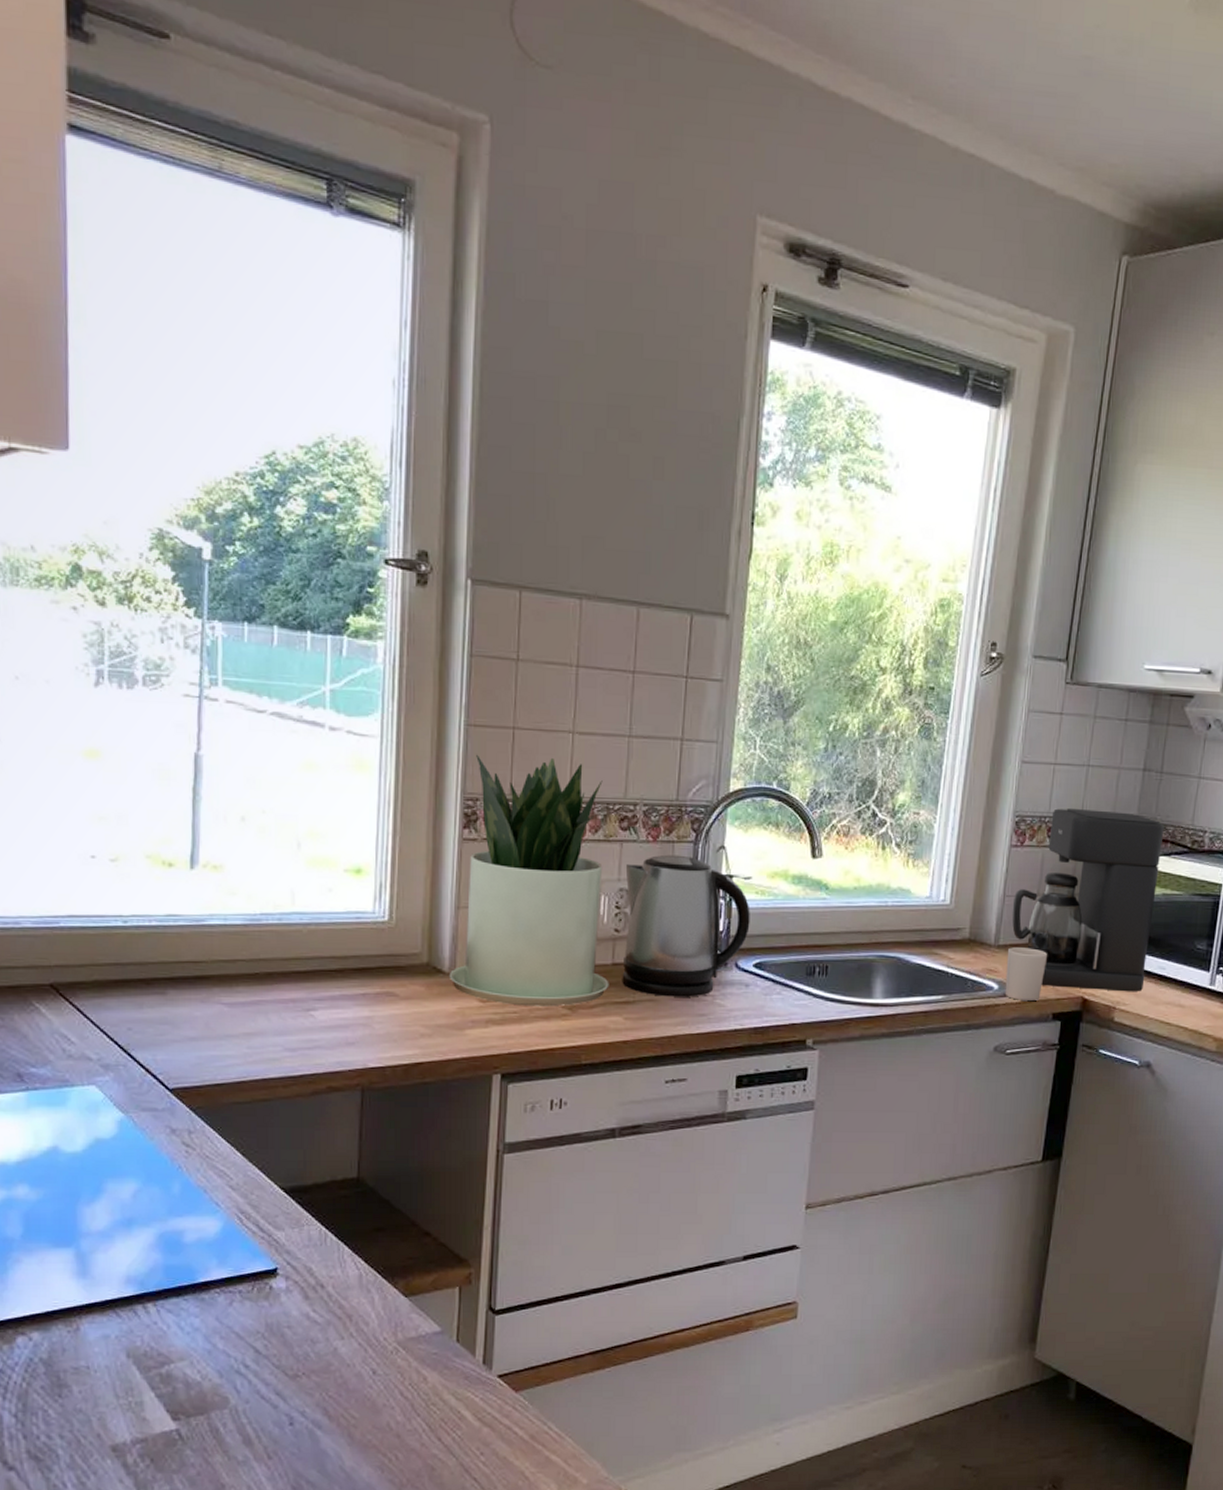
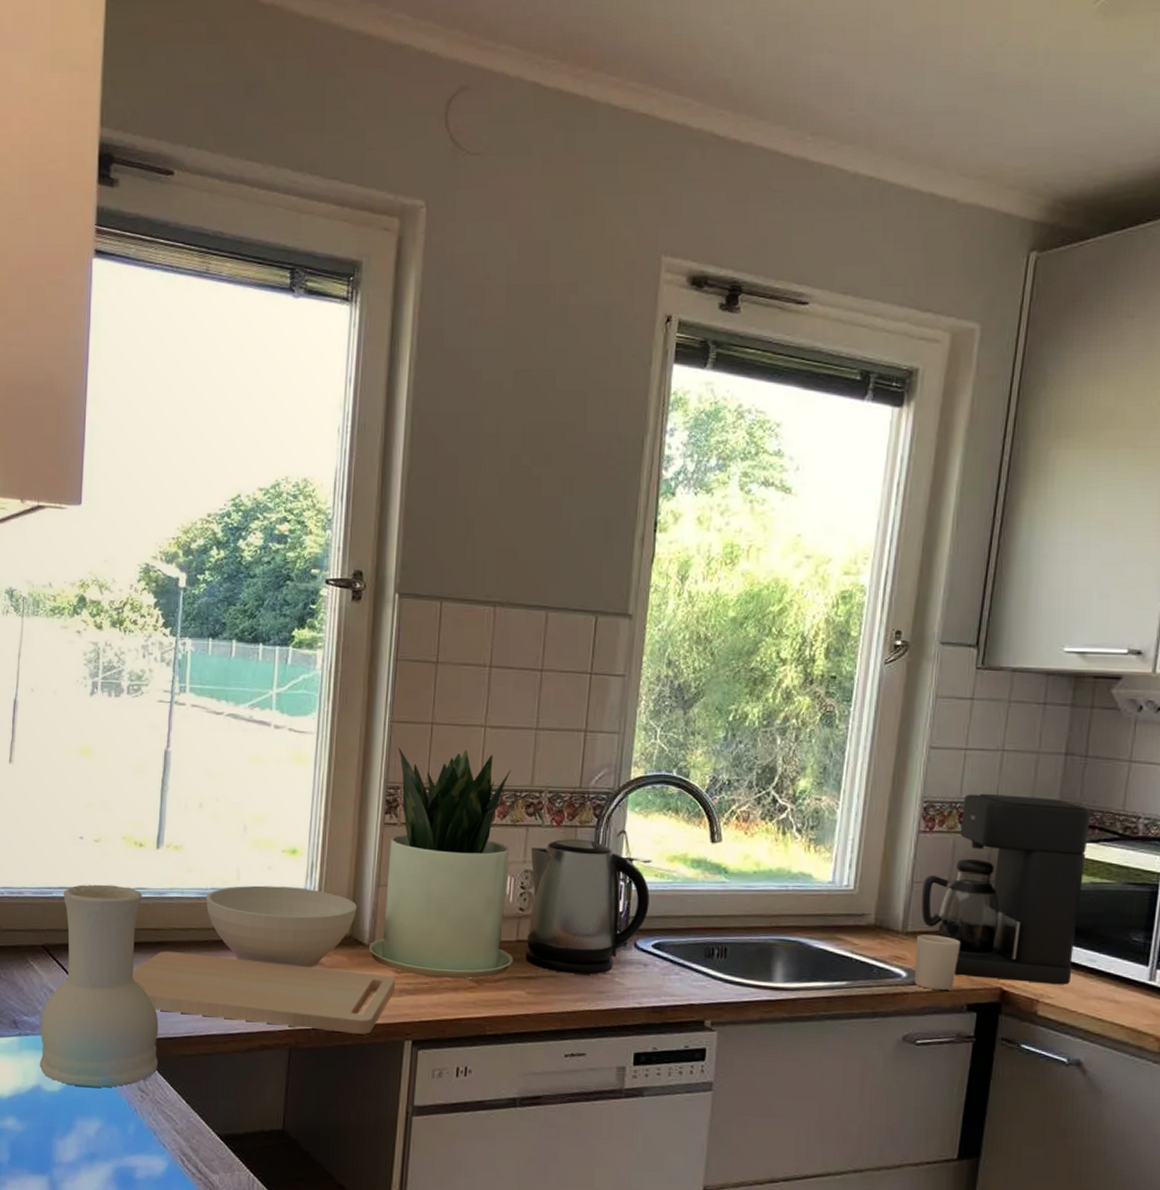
vase: none [52,911,205,1146] -> present [39,884,159,1088]
cutting board: none [168,986,481,1070] -> present [132,951,396,1034]
bowl: none [254,909,434,1000] -> present [205,885,357,968]

